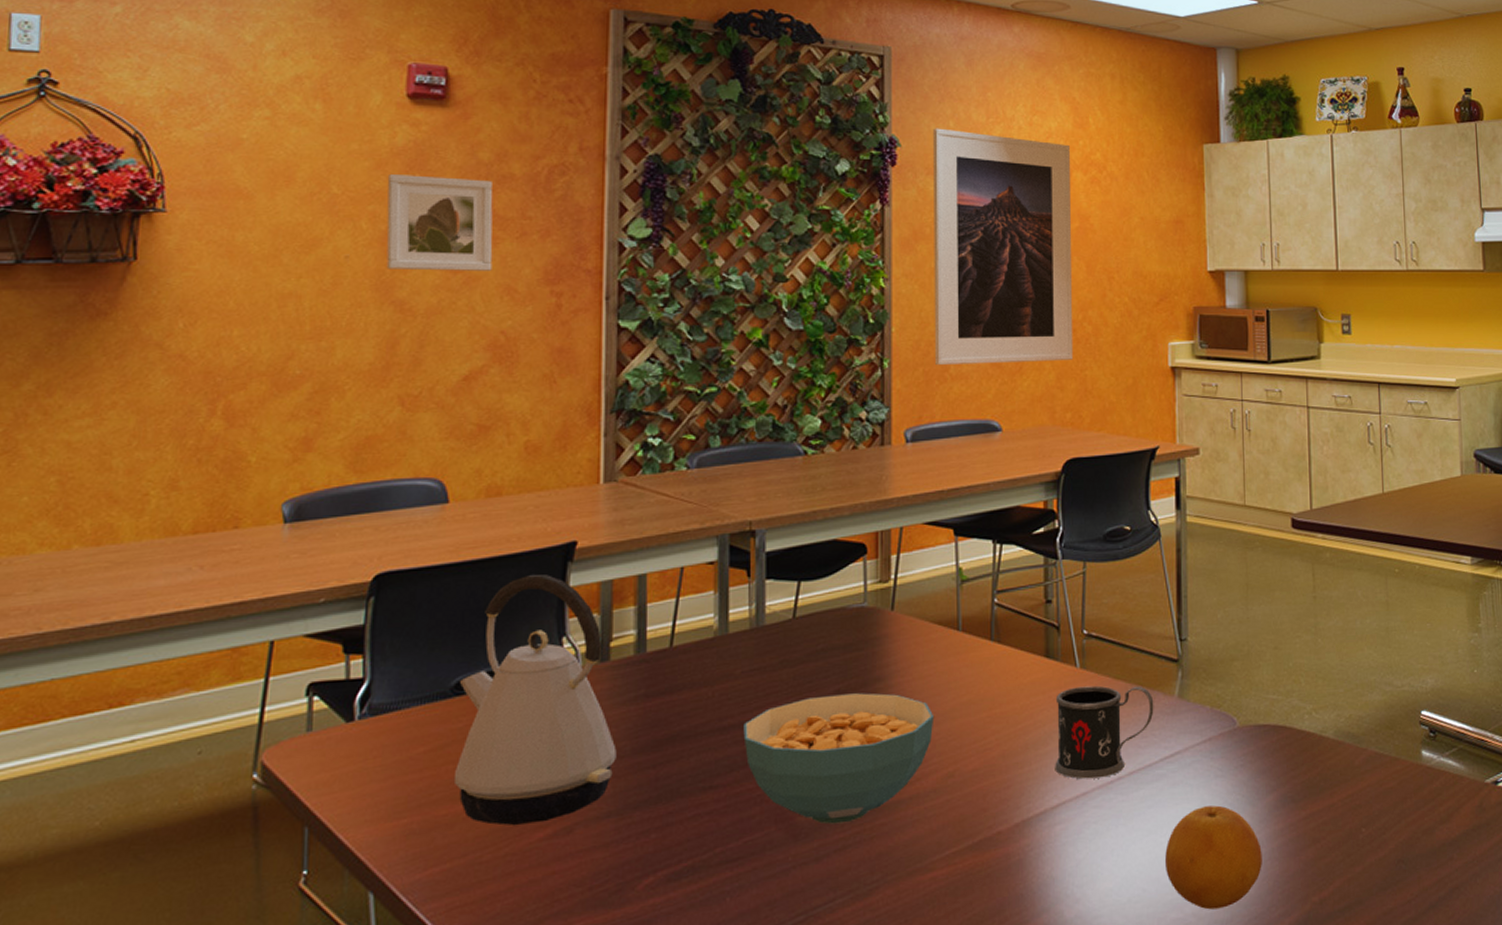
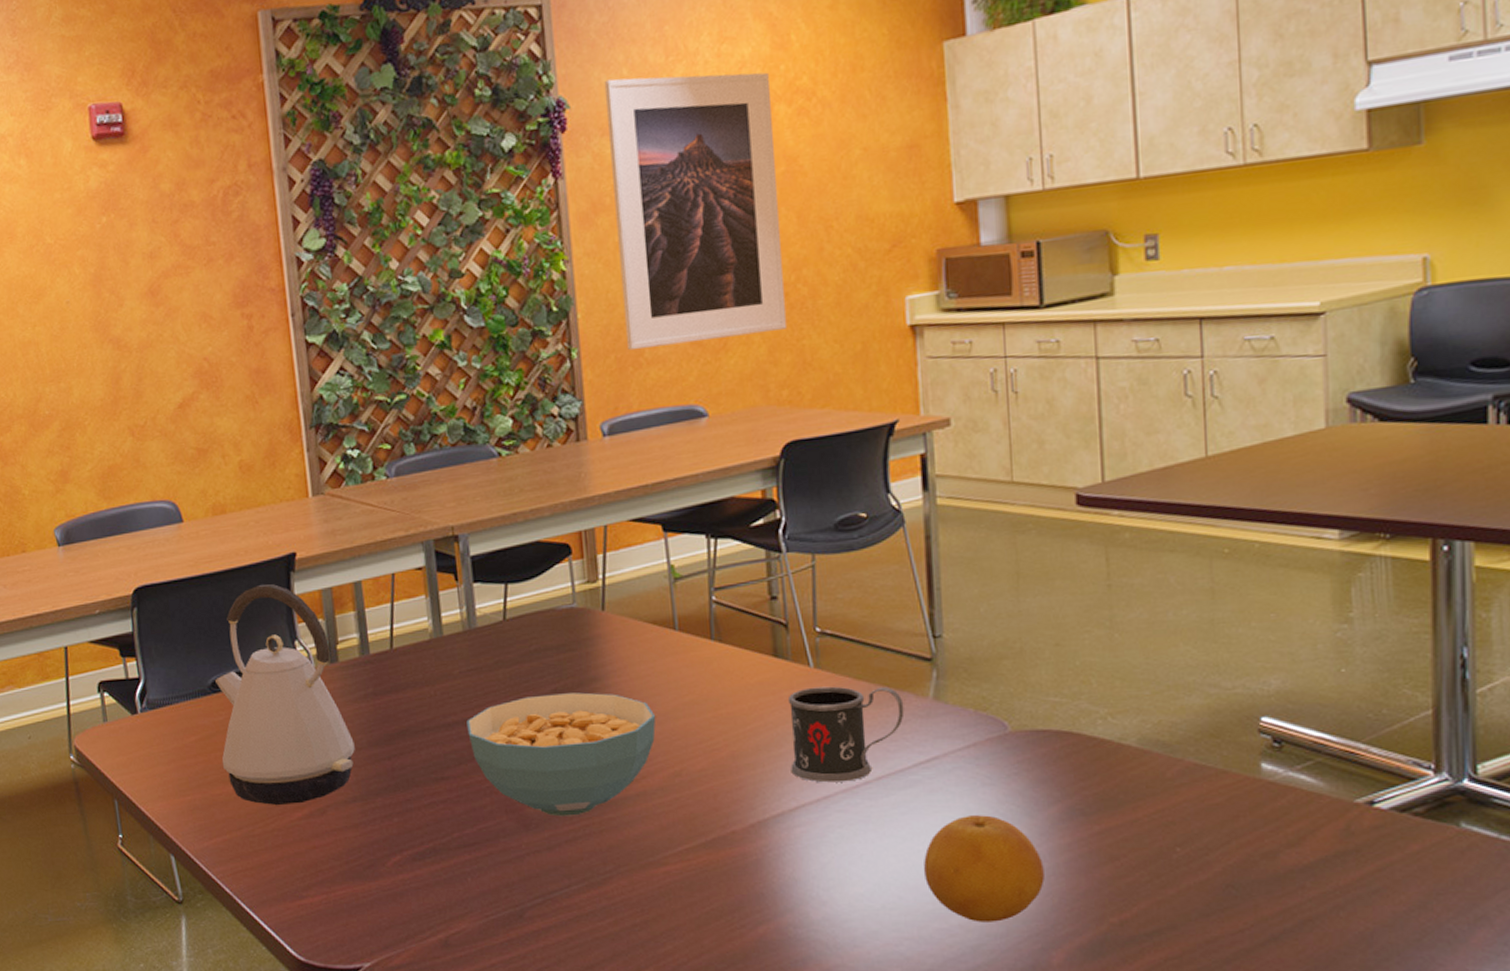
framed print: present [386,174,493,271] -> none [88,211,188,310]

